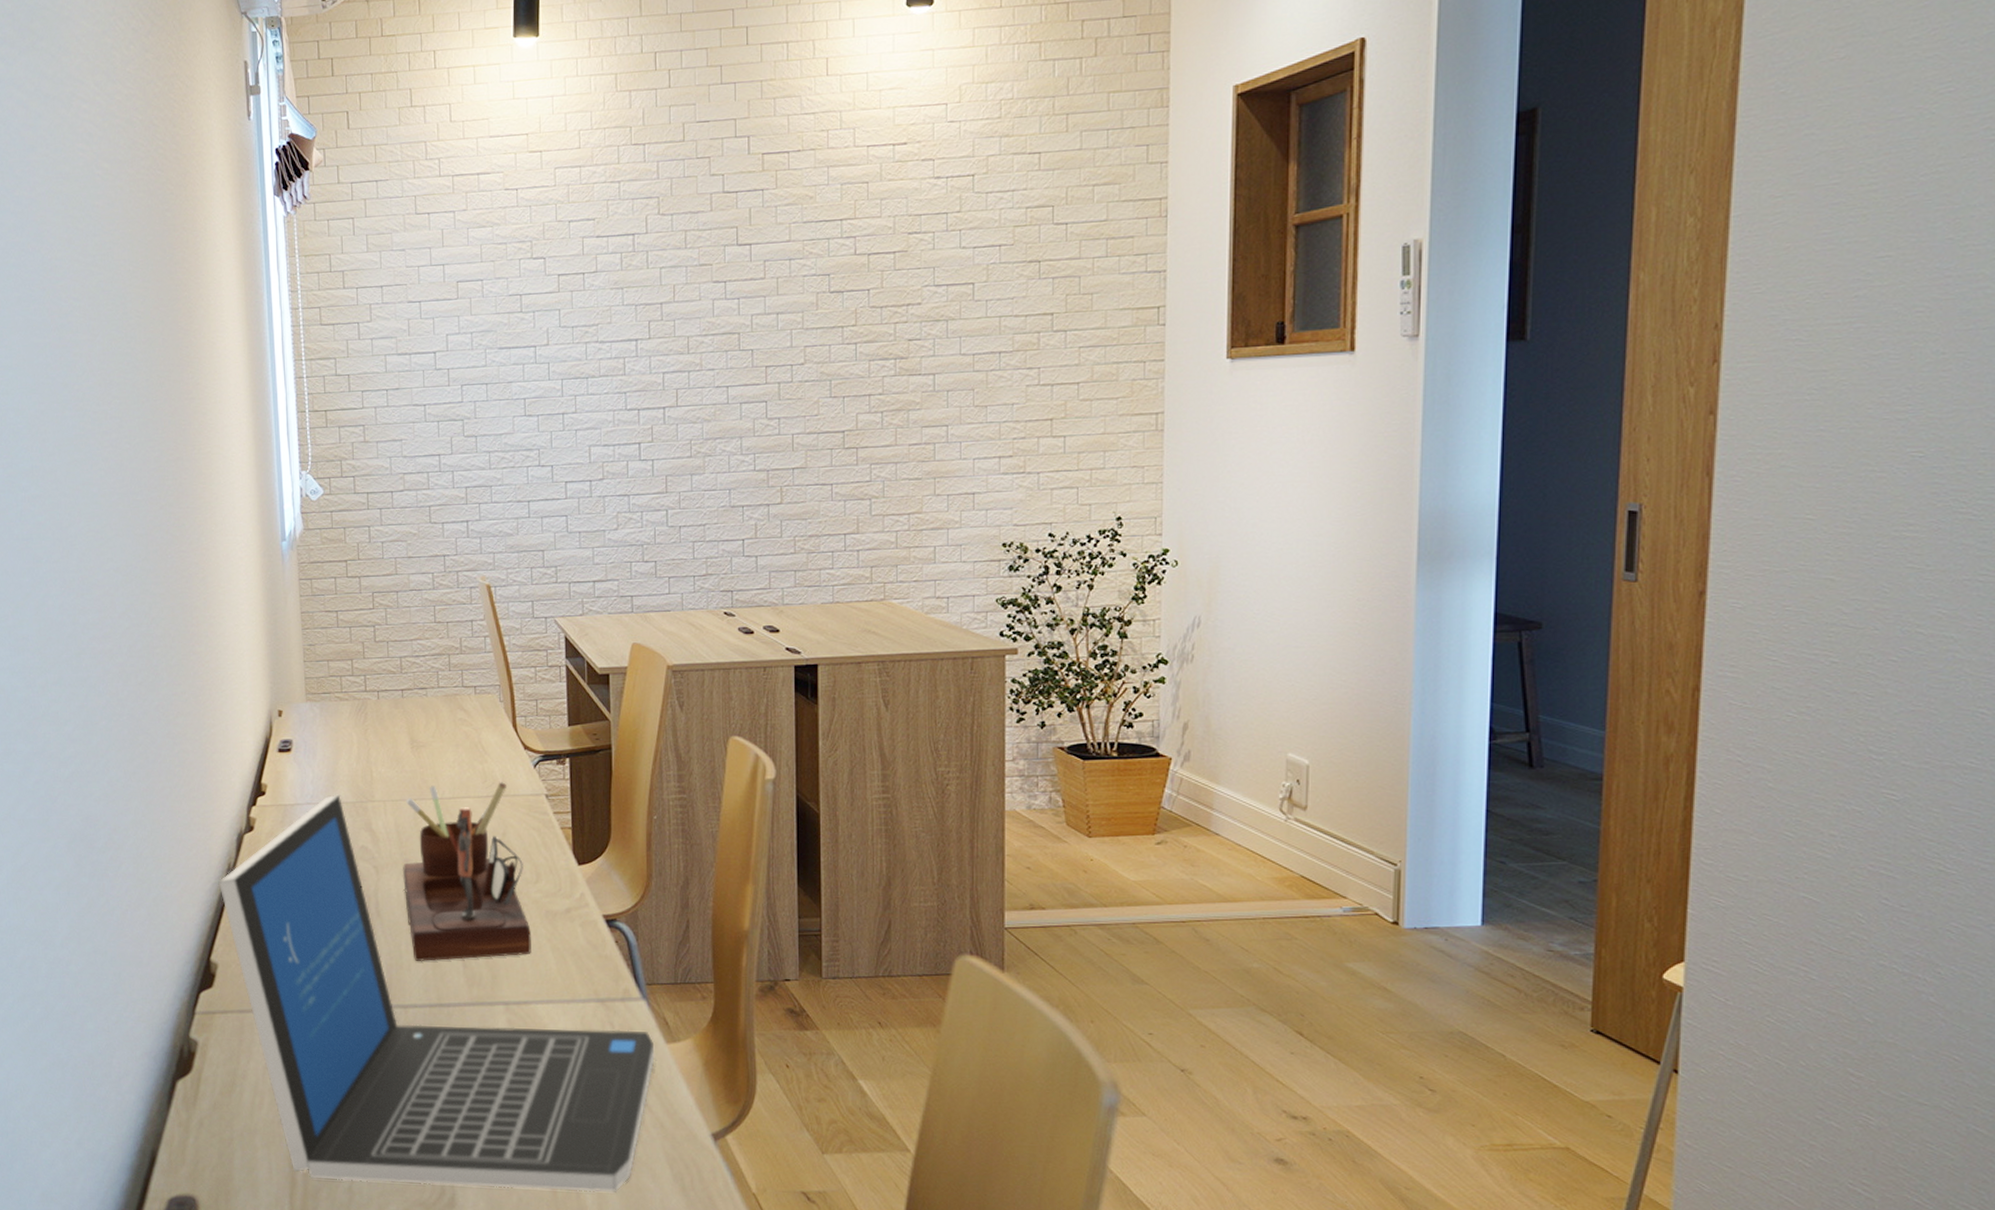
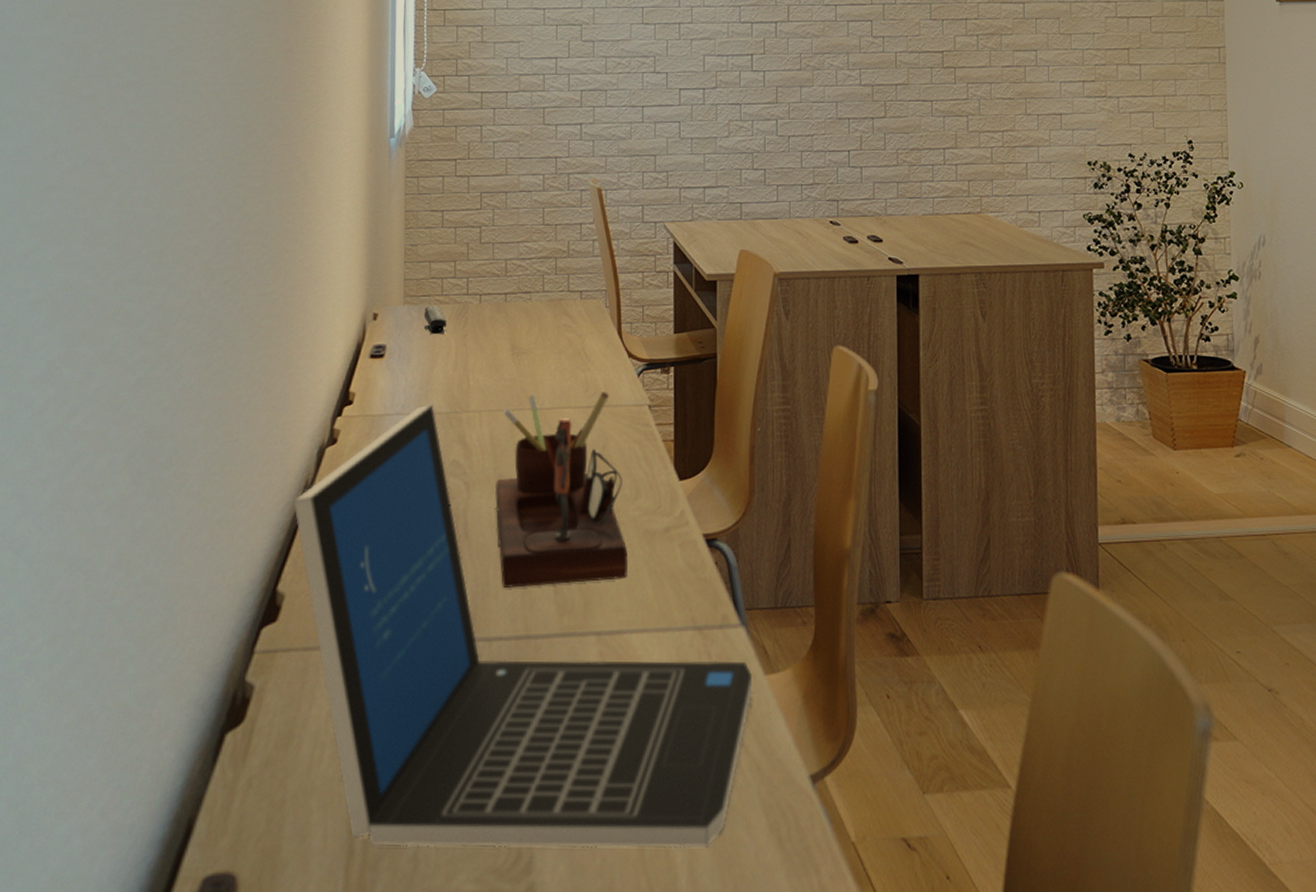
stapler: none [325,701,348,729] -> present [423,305,447,334]

